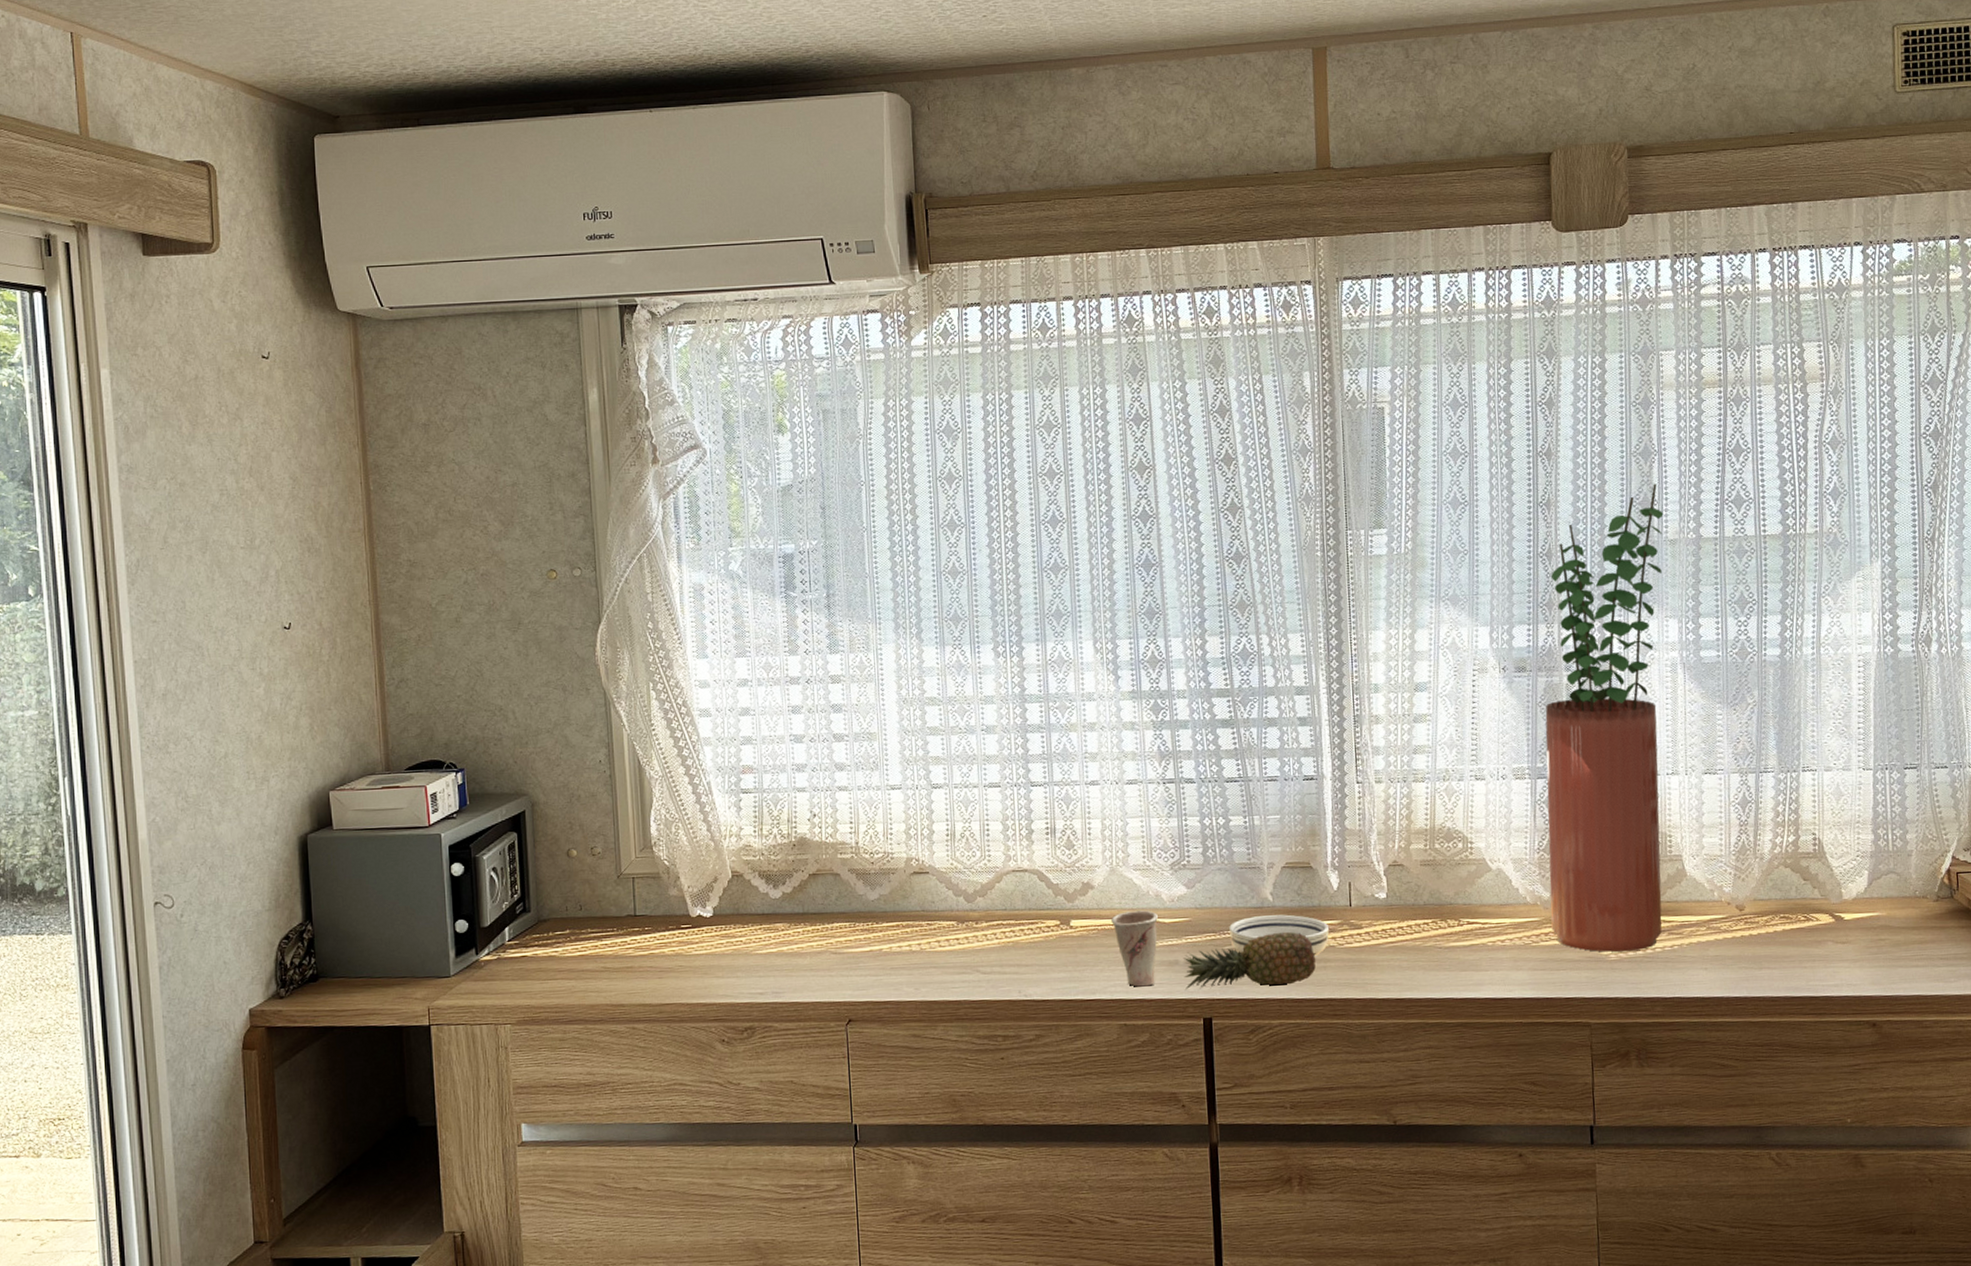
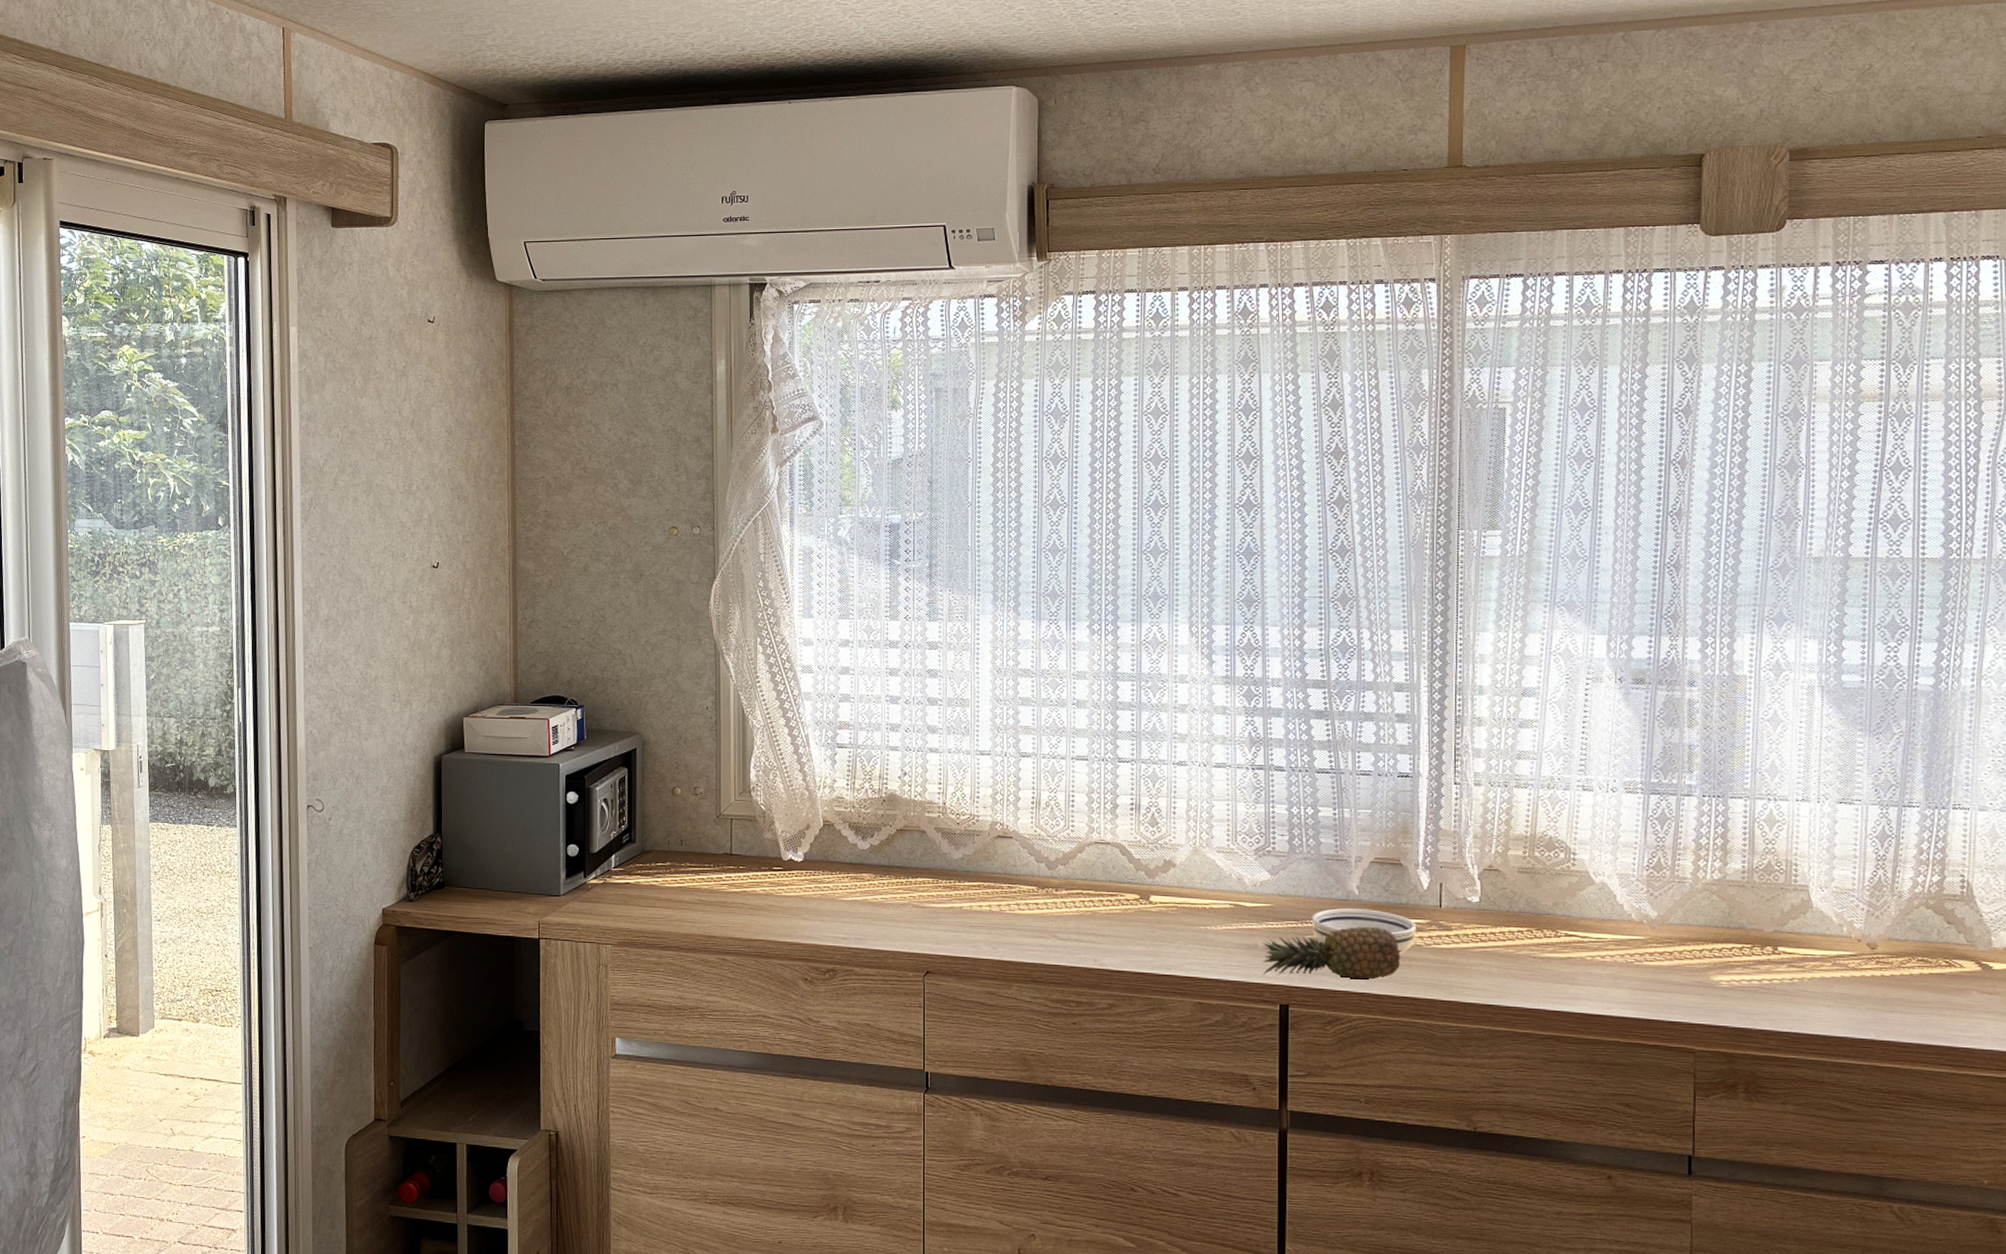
cup: present [1111,909,1158,987] -> none [1191,891,1239,968]
vase: present [1545,483,1664,952] -> none [1657,498,1808,981]

